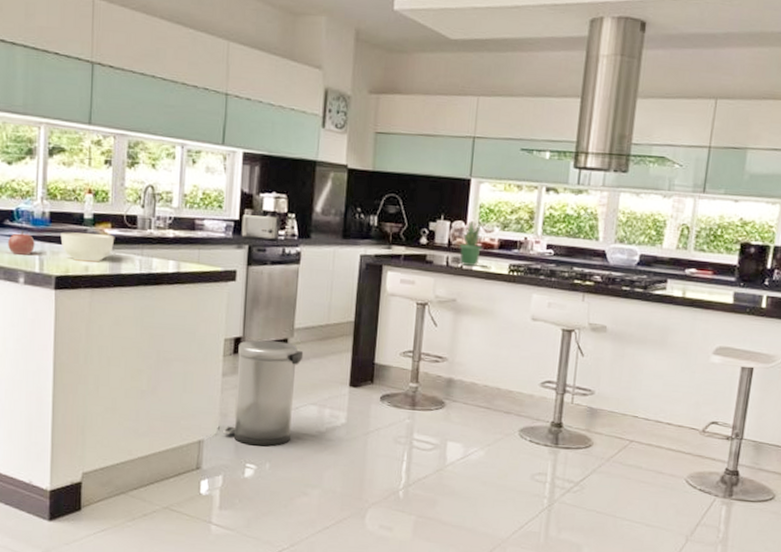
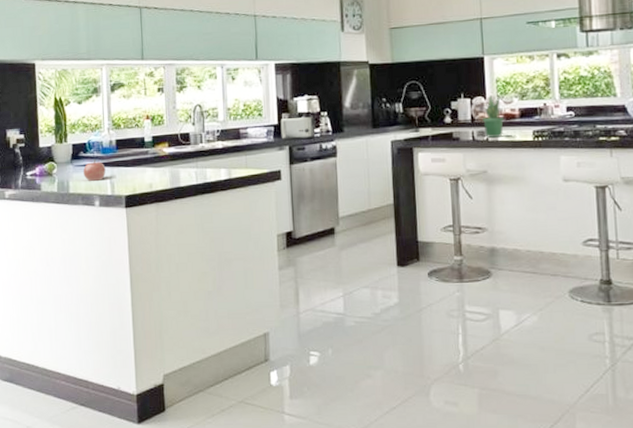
bowl: present [60,232,115,263] -> none [126,153,173,181]
pedal bin: present [222,340,304,447] -> none [284,231,351,333]

